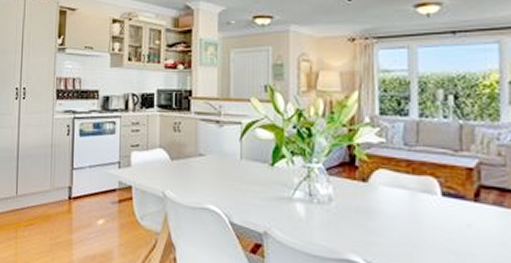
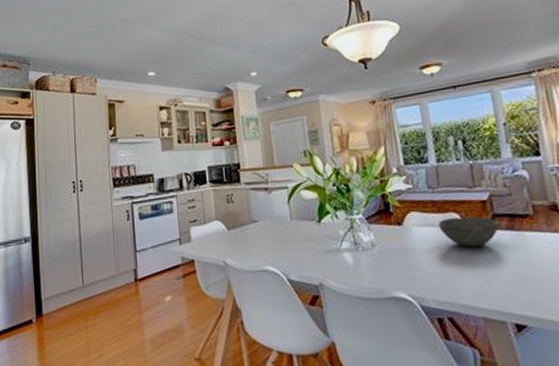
bowl: none [410,181,484,220] -> present [438,216,499,248]

